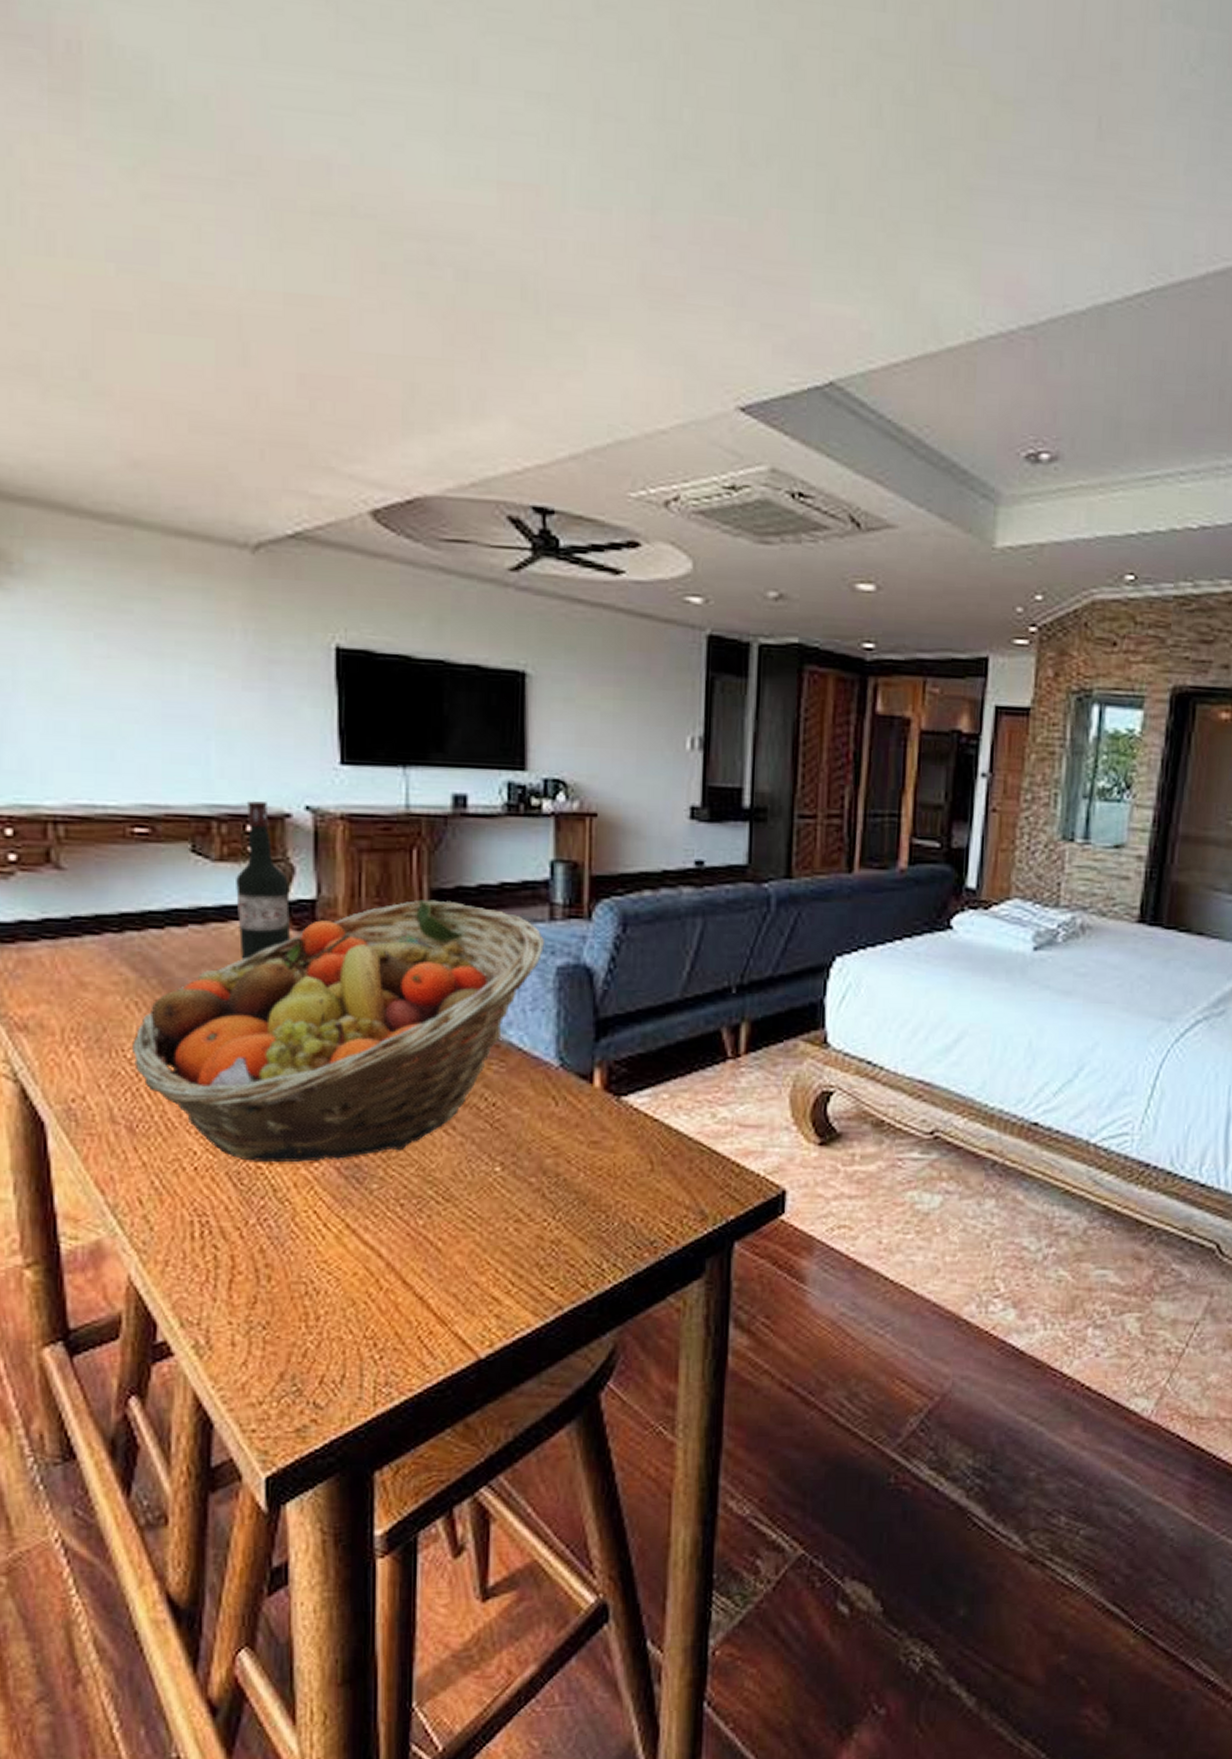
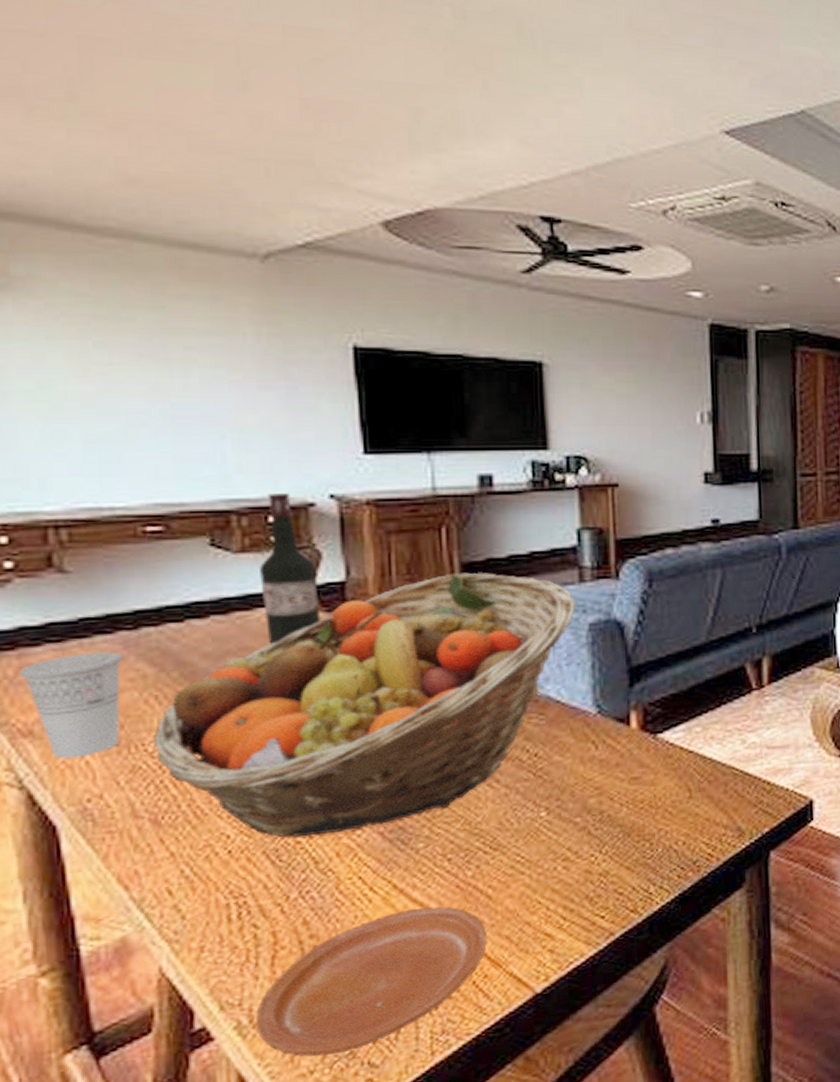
cup: none [18,952,109,1058] -> present [19,652,124,759]
plate: none [211,1252,434,1388] -> present [255,906,487,1057]

